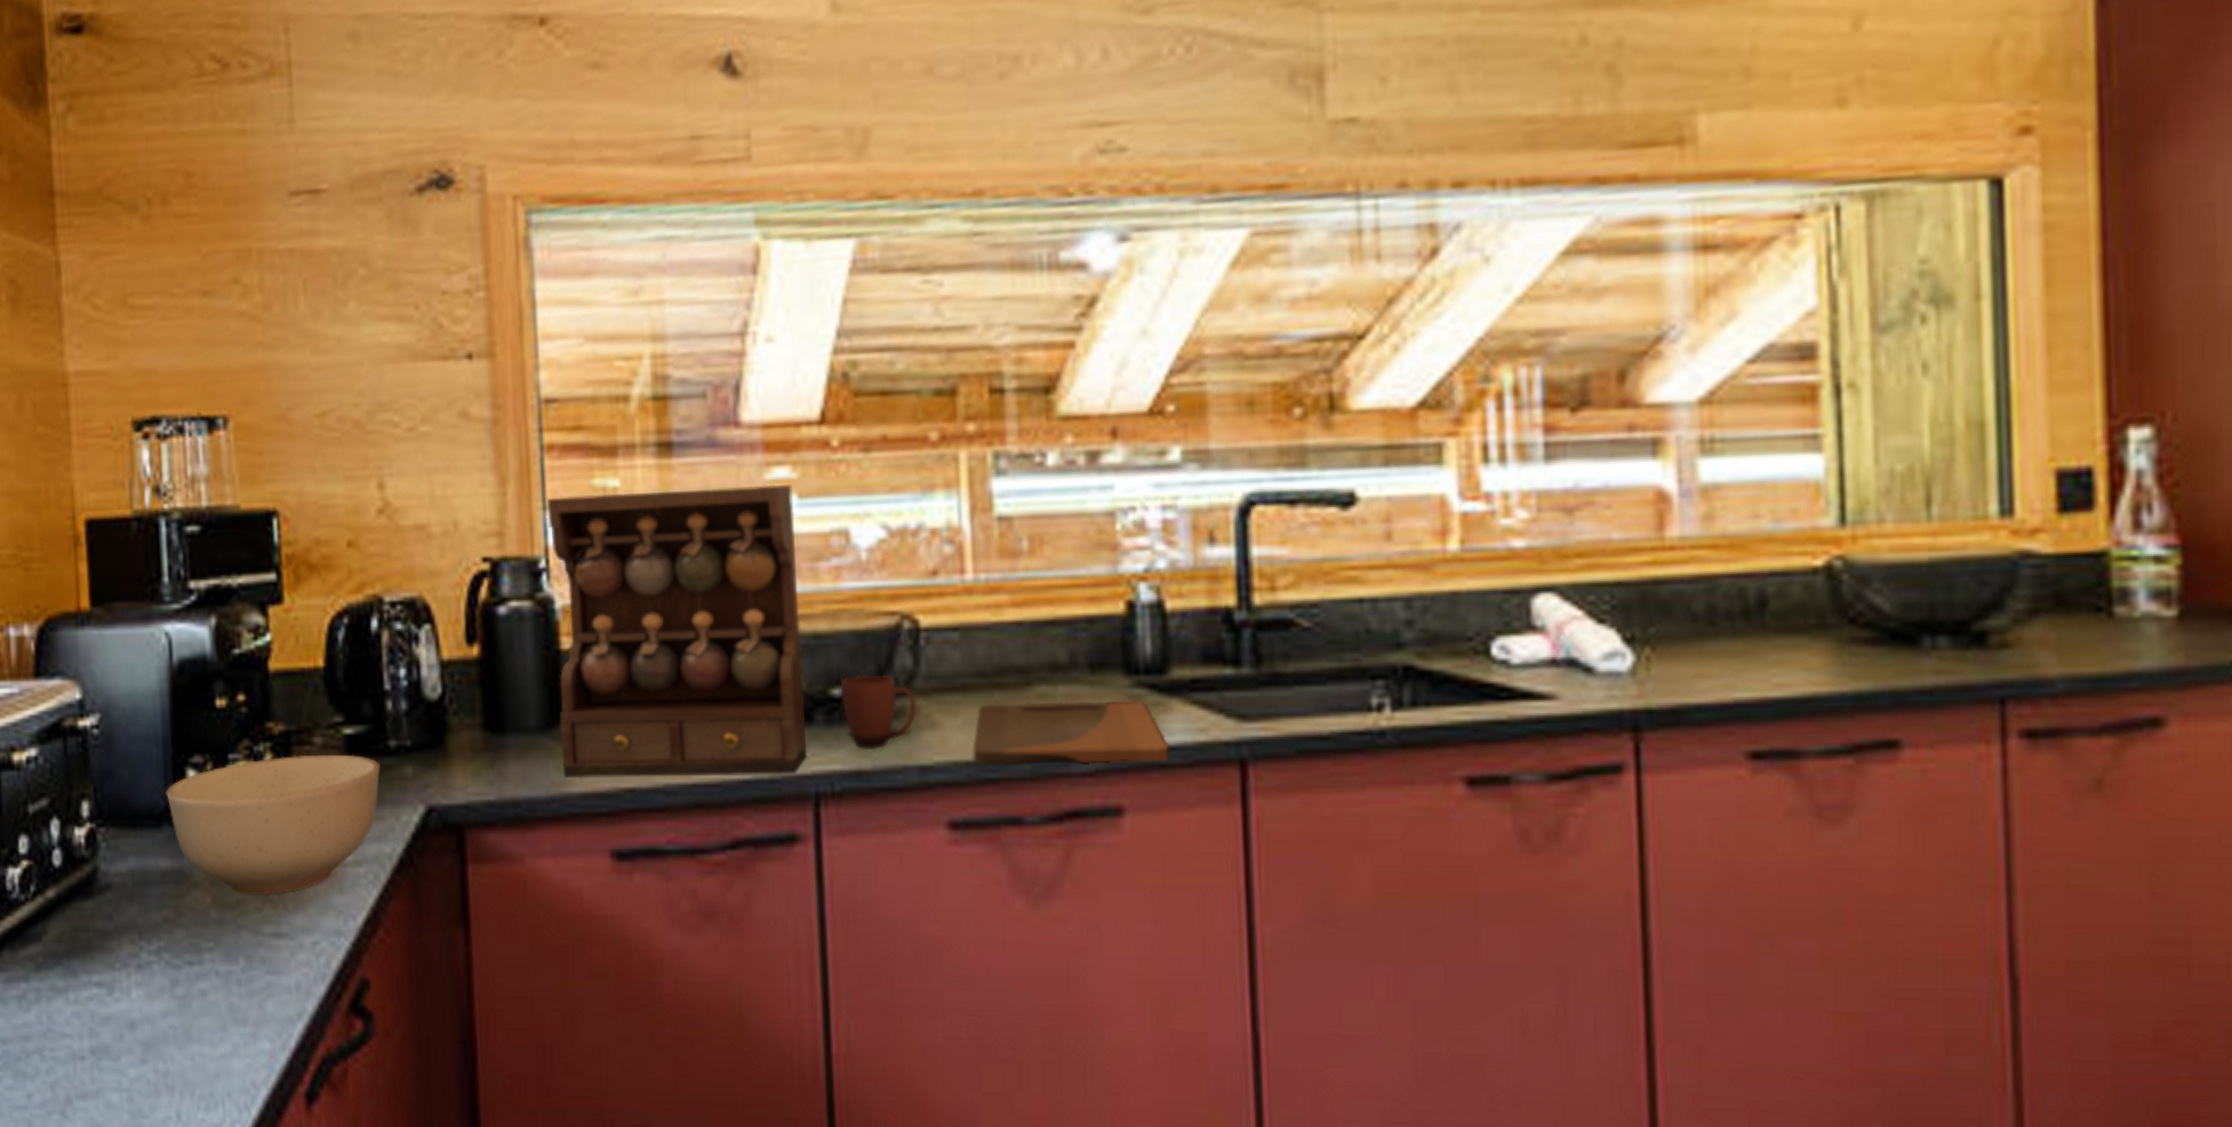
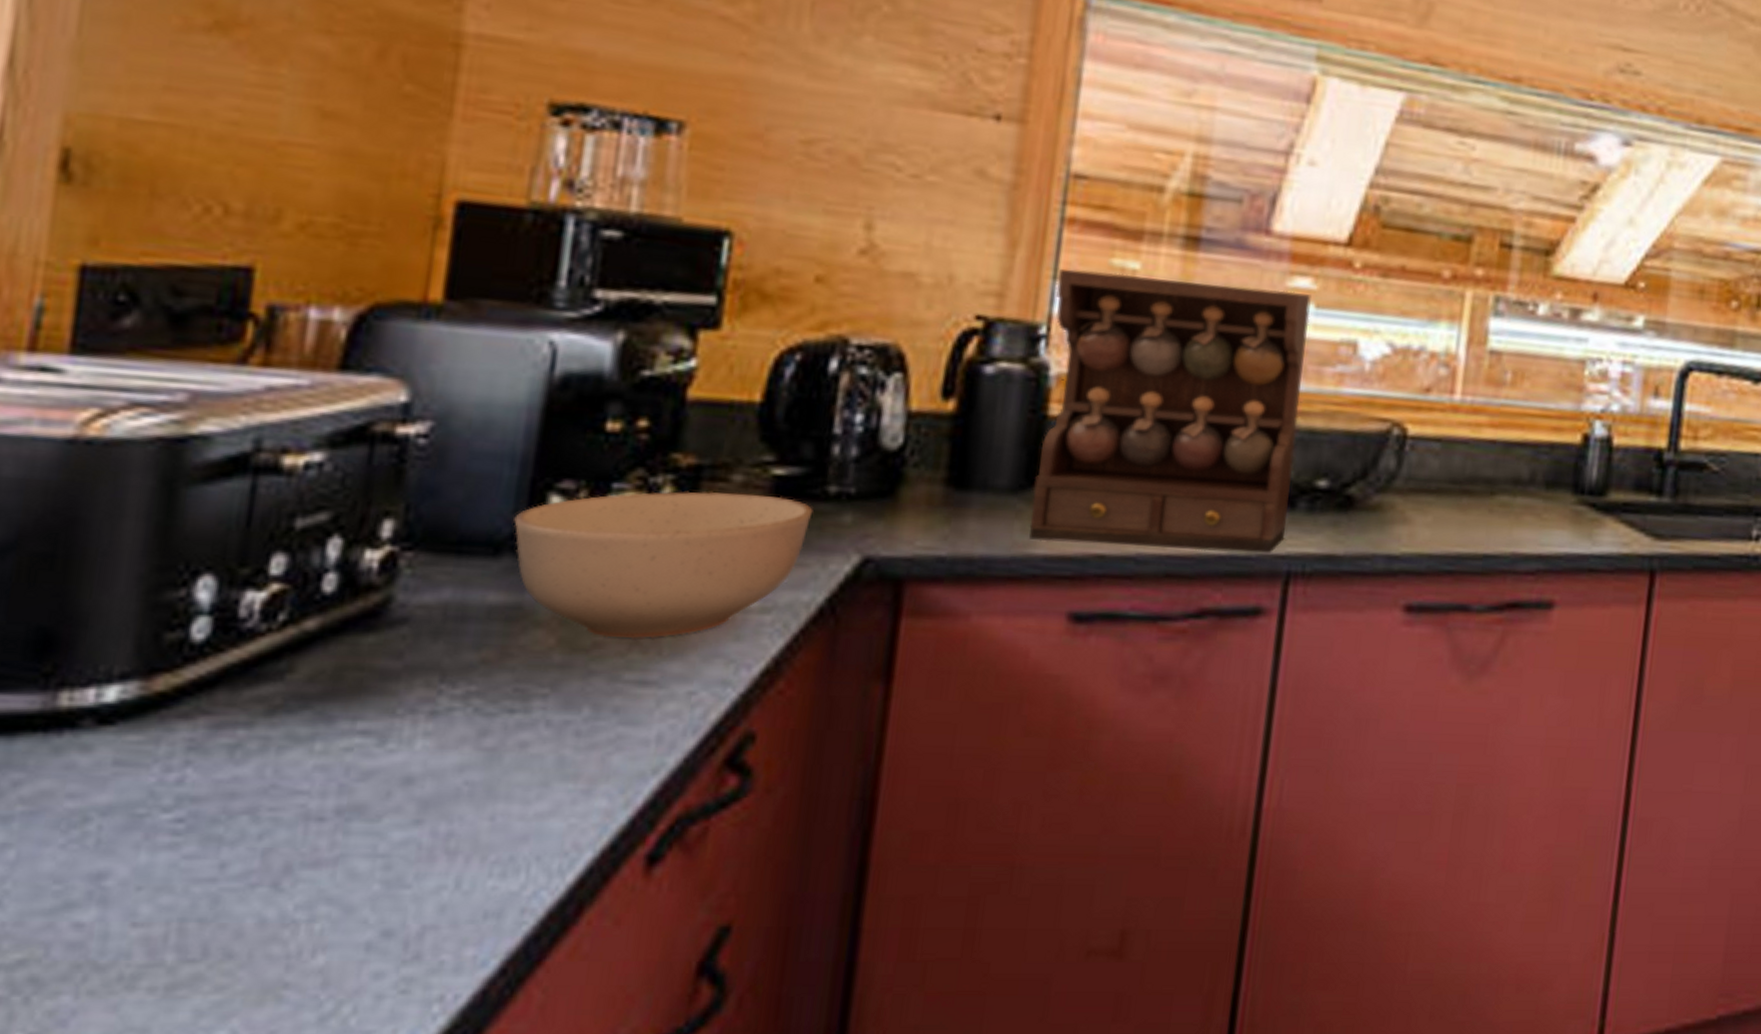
mug: present [840,674,918,751] -> none [1324,470,1395,539]
cutting board: present [972,701,1170,765] -> none [1435,506,1598,568]

